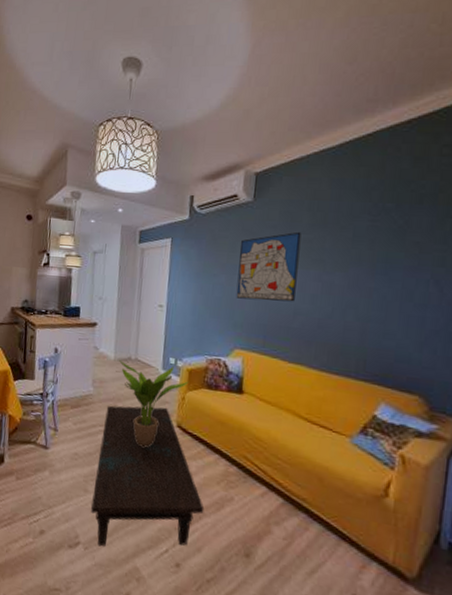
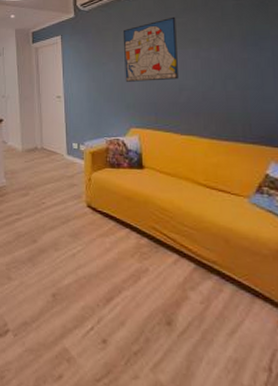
coffee table: present [91,405,205,547] -> none [16,189,123,332]
potted plant: present [119,360,189,447] -> none [27,151,93,229]

